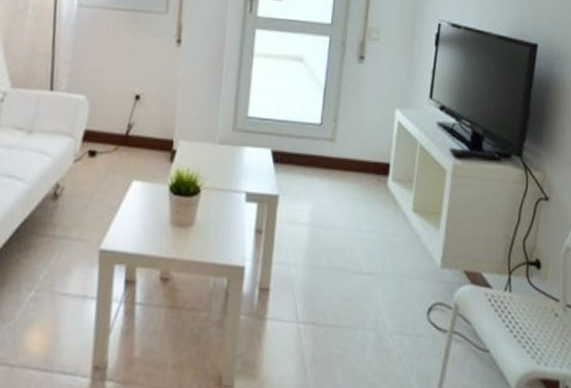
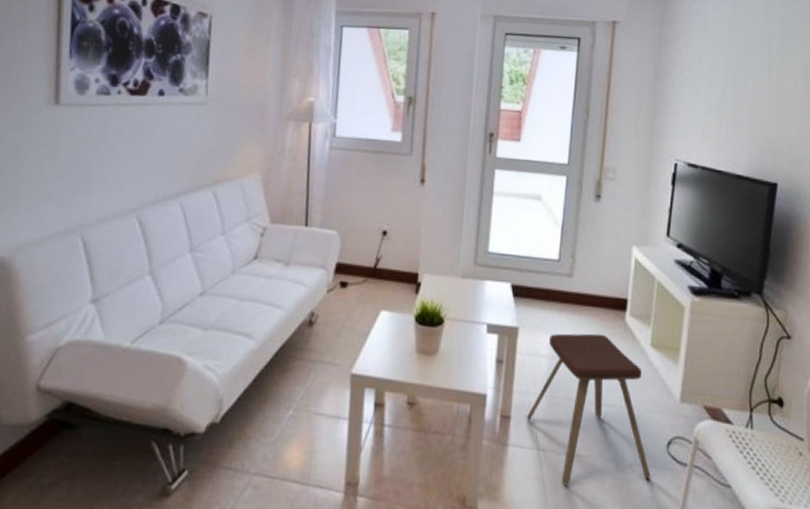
music stool: none [285,200,411,359] -> present [526,333,651,487]

